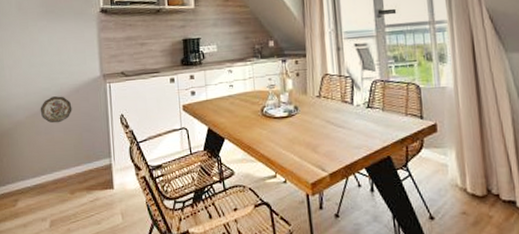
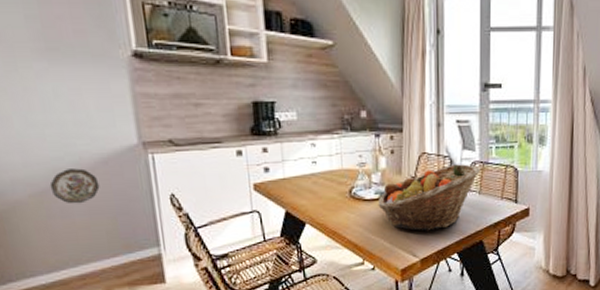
fruit basket: none [286,83,382,147] -> present [378,164,480,231]

